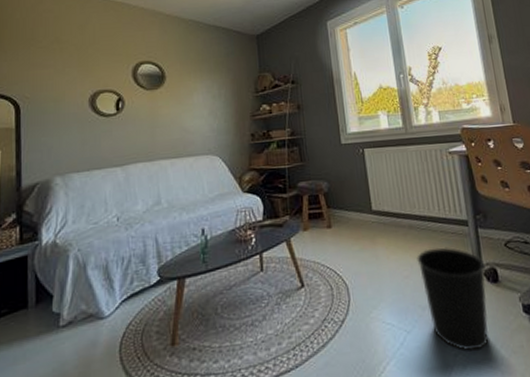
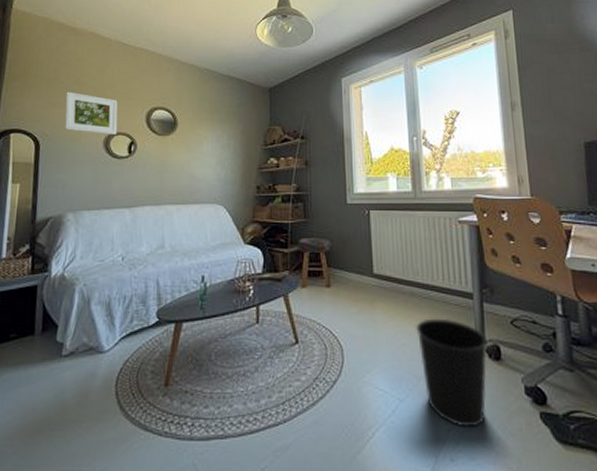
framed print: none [45,51,103,93] -> present [65,91,118,135]

